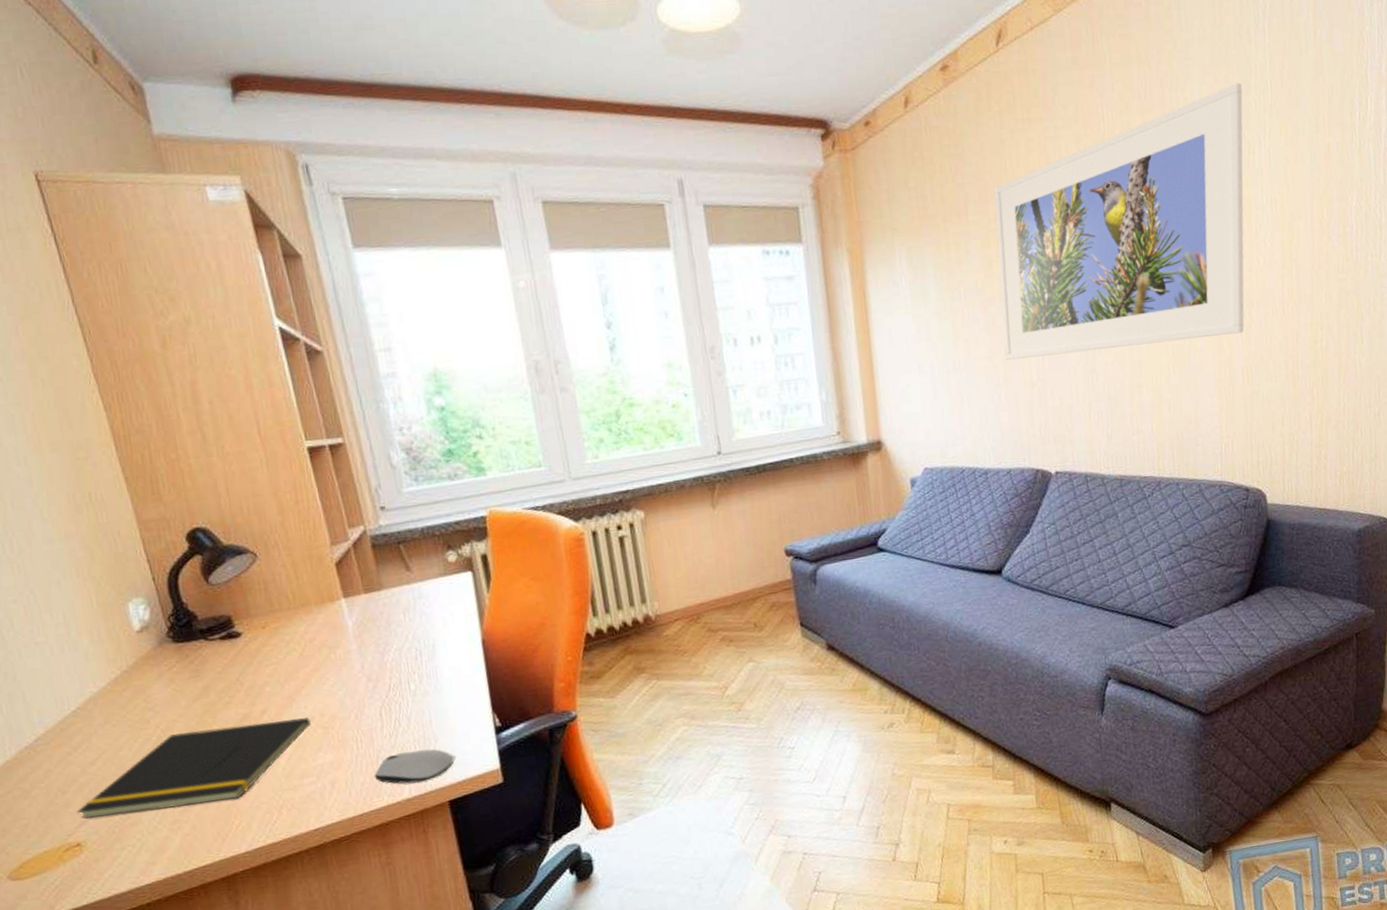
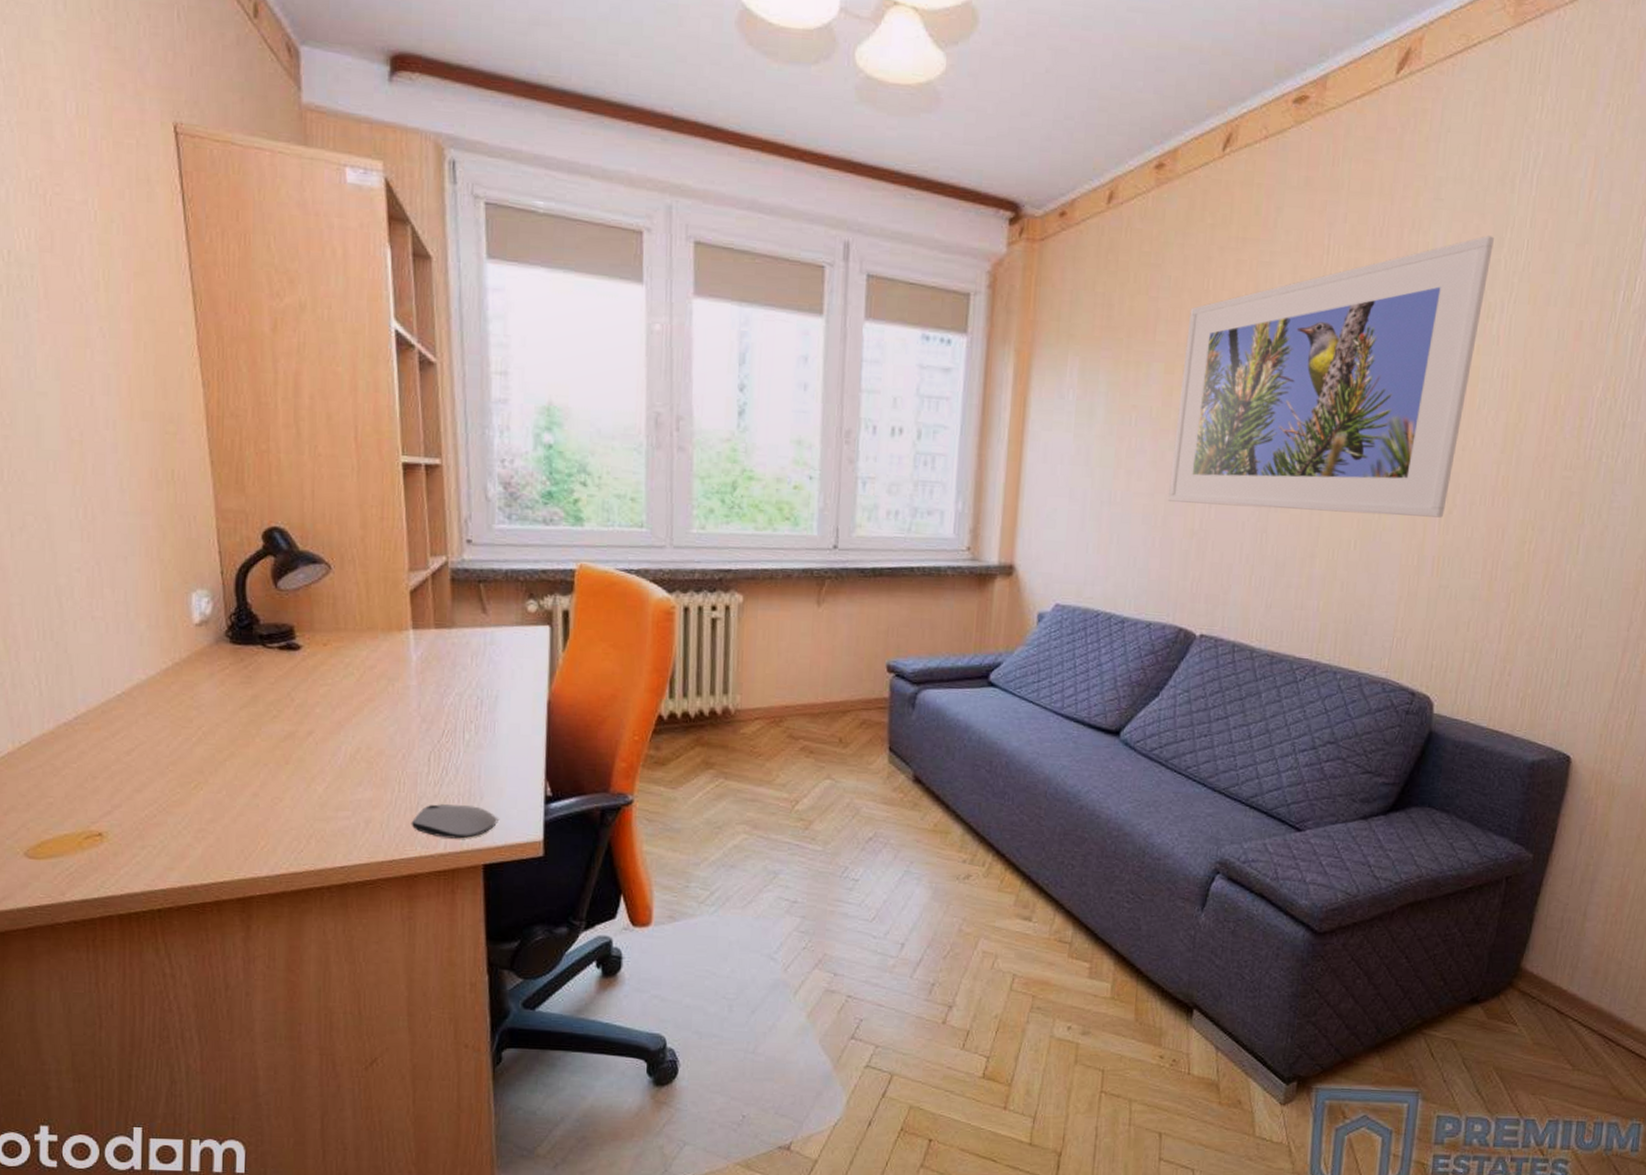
notepad: present [76,718,312,819] -> none [104,739,357,820]

